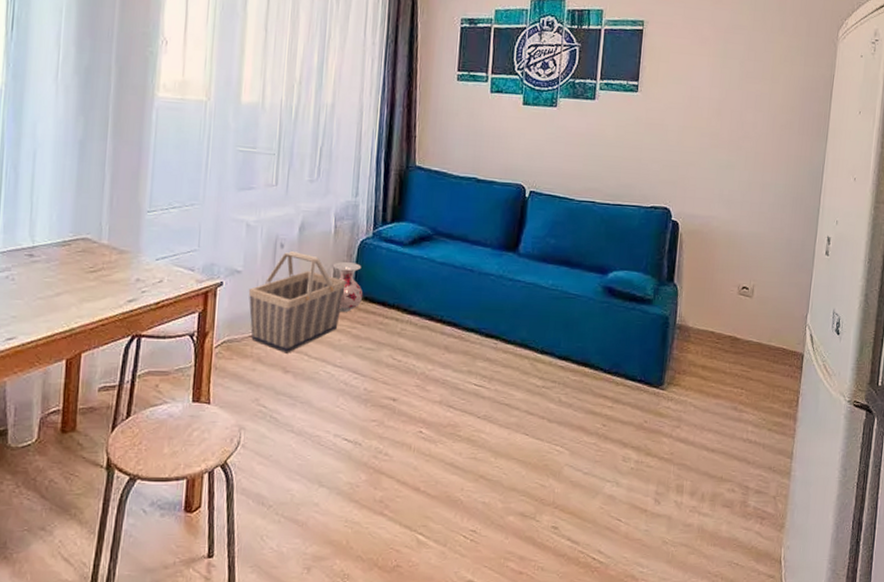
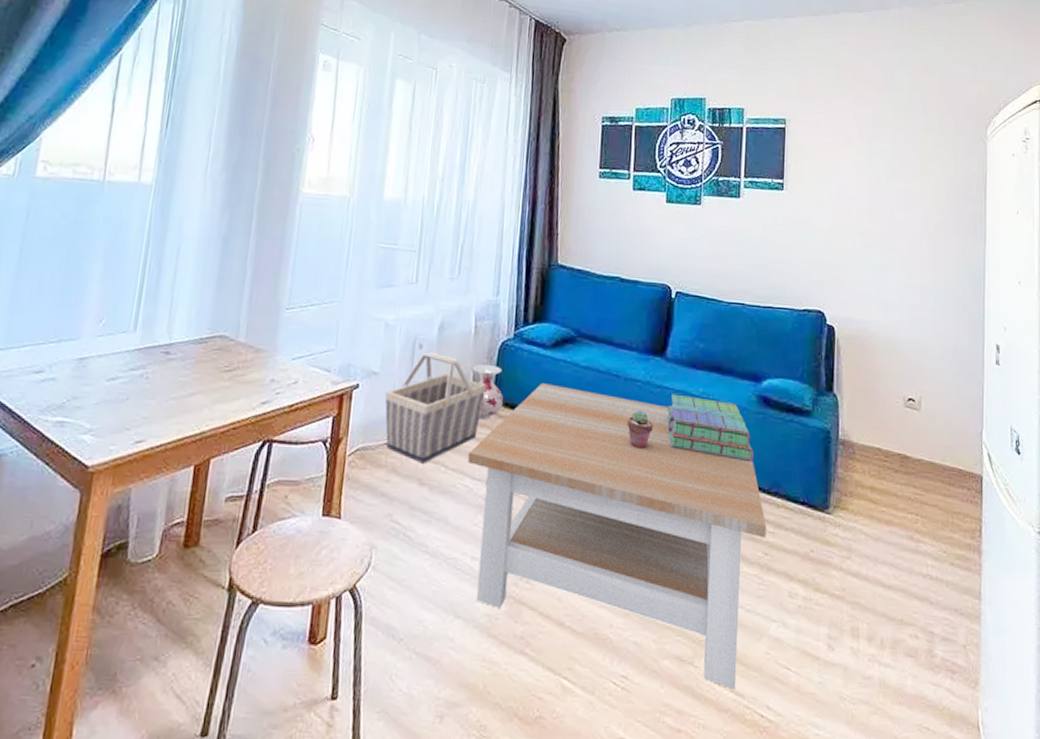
coffee table: none [329,278,606,538] -> present [468,383,767,689]
potted succulent: none [480,301,505,336] -> present [627,410,654,449]
stack of books: none [517,286,597,345] -> present [666,393,753,461]

